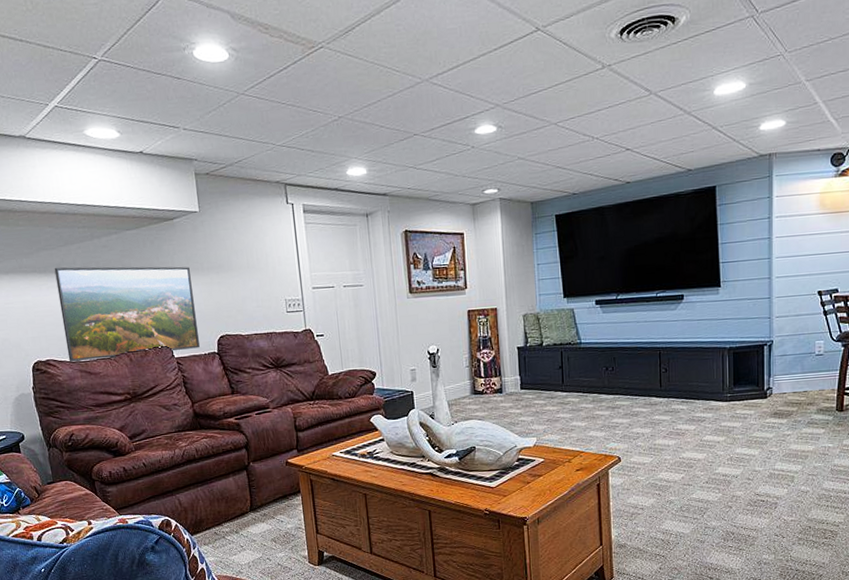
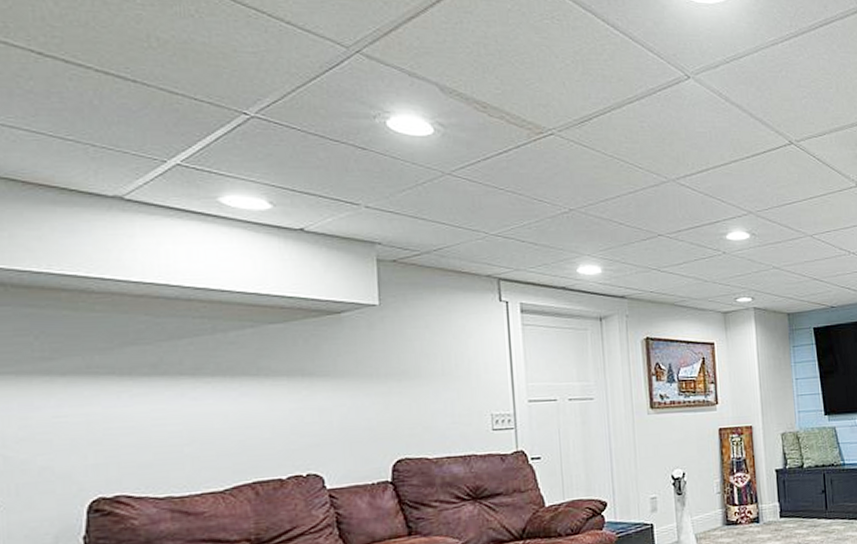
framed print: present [54,266,200,362] -> none [146,368,367,499]

